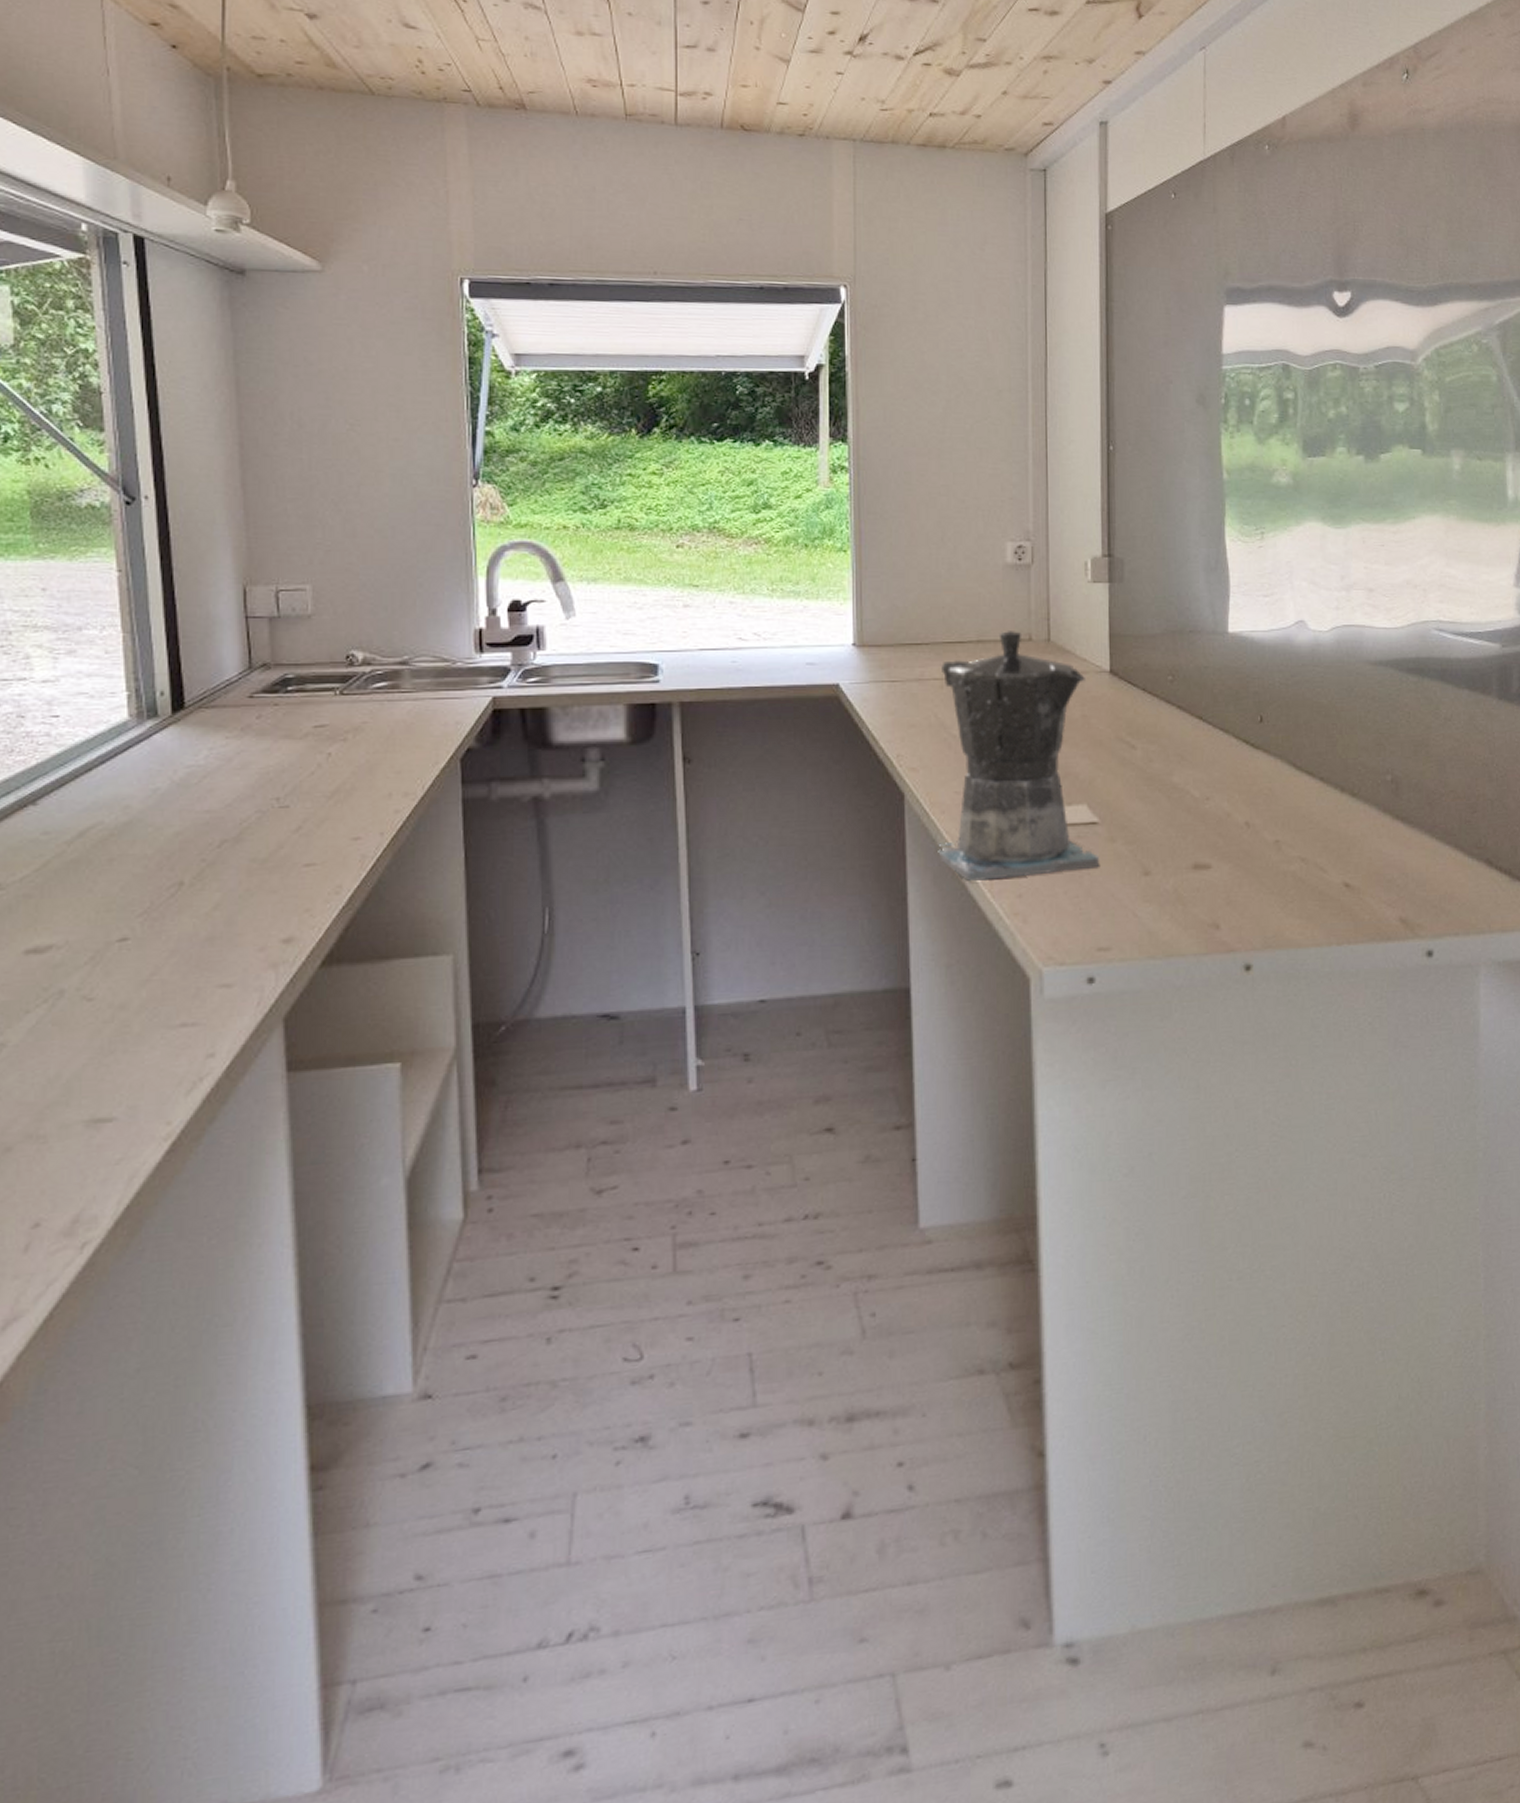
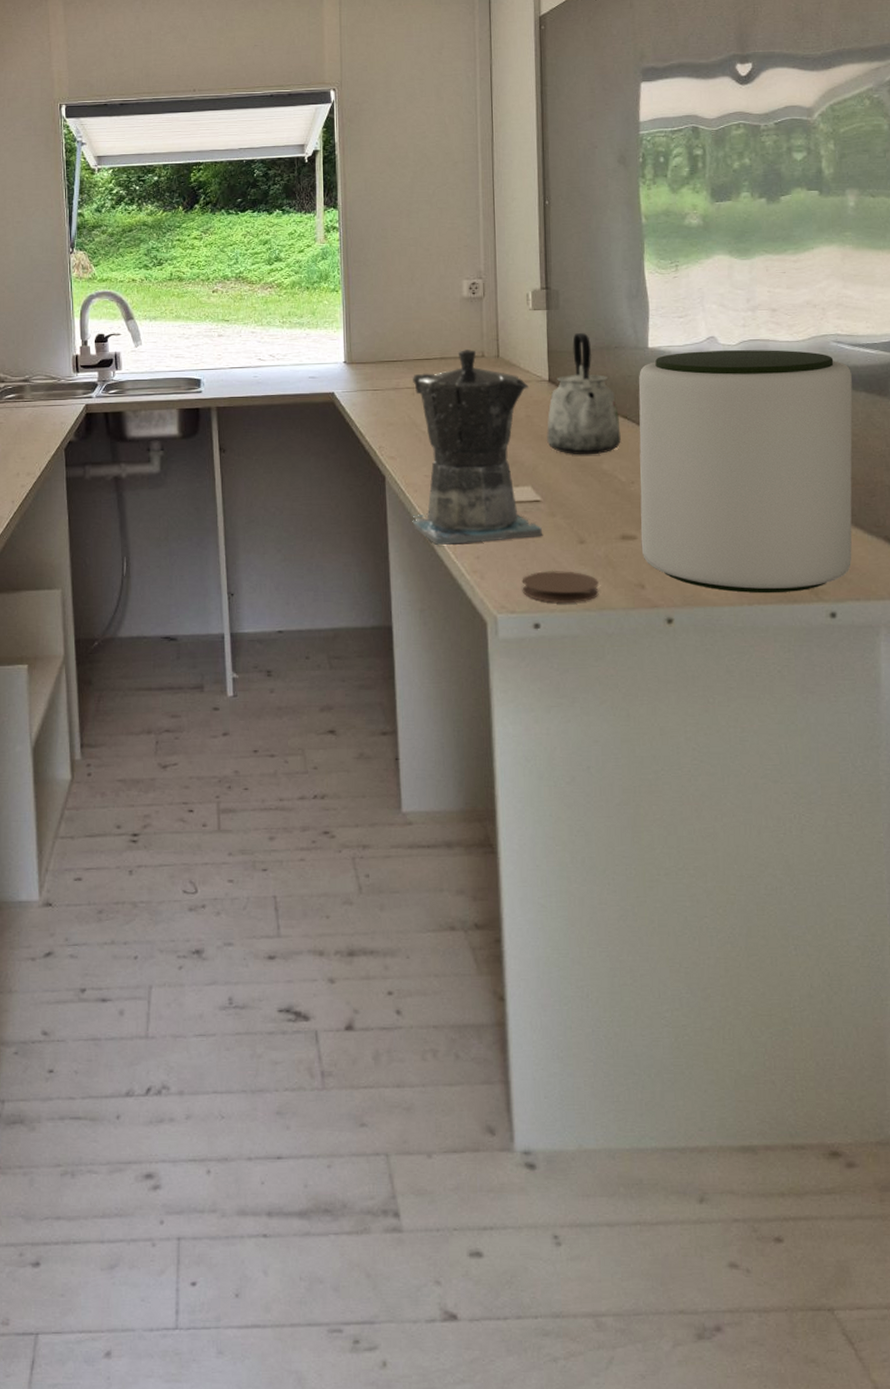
coaster: none [1073,909,1166,950] -> present [522,570,599,603]
kettle: none [1107,613,1195,765] -> present [547,333,621,455]
plant pot: none [1216,638,1455,931] -> present [638,350,853,594]

